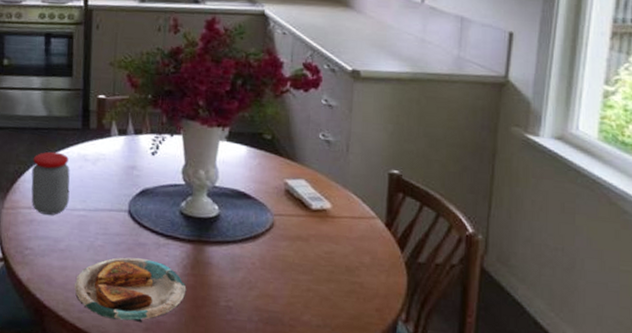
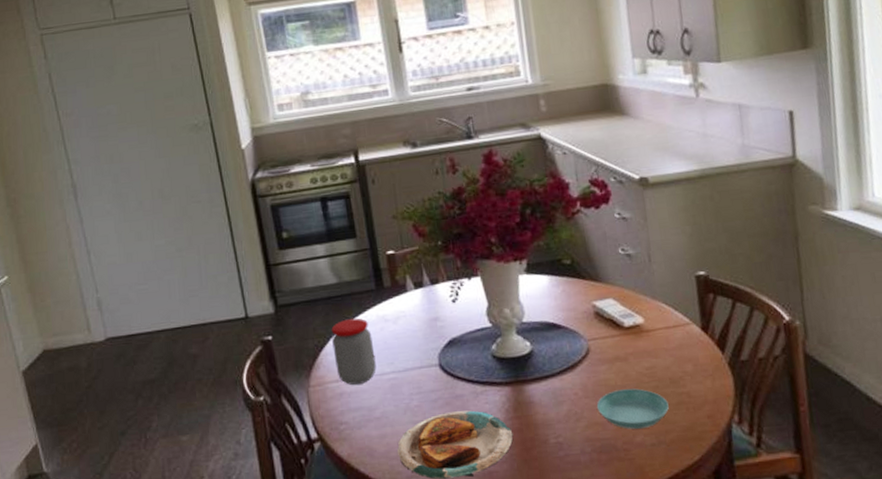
saucer: none [270,267,340,309] -> present [596,388,669,429]

